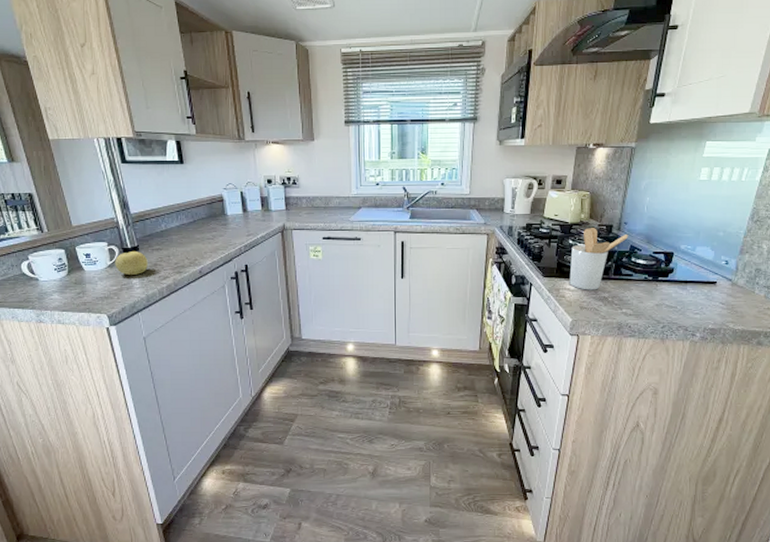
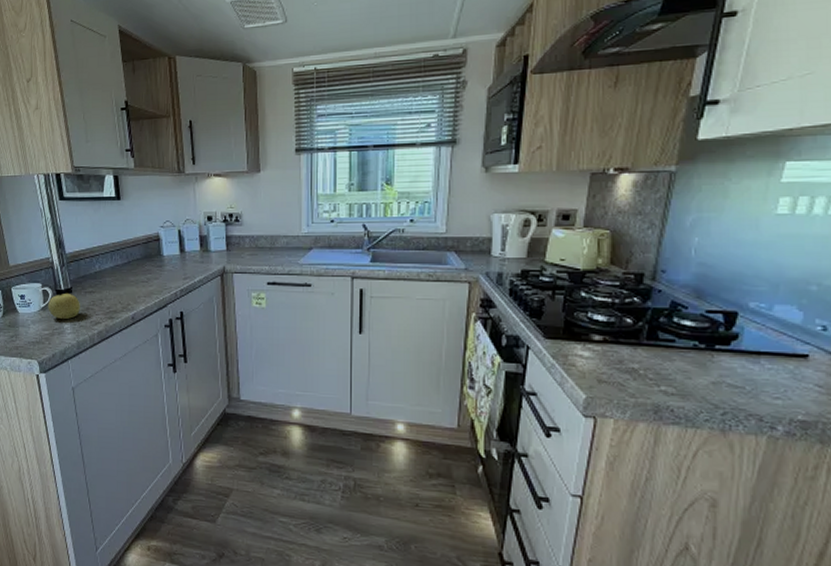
utensil holder: present [569,228,628,290] -> none [582,277,667,359]

